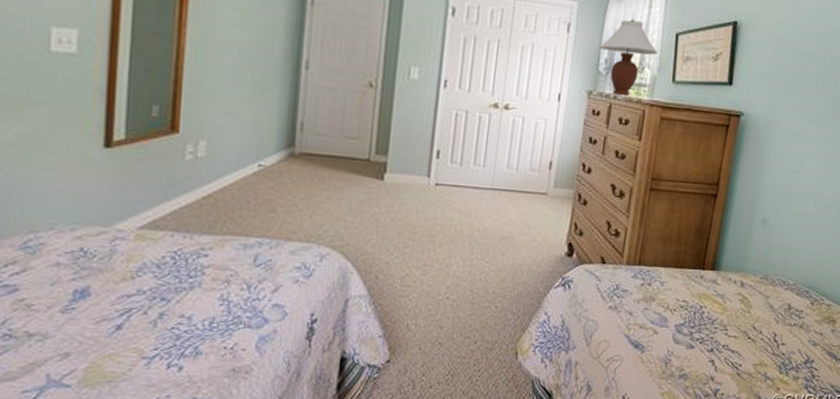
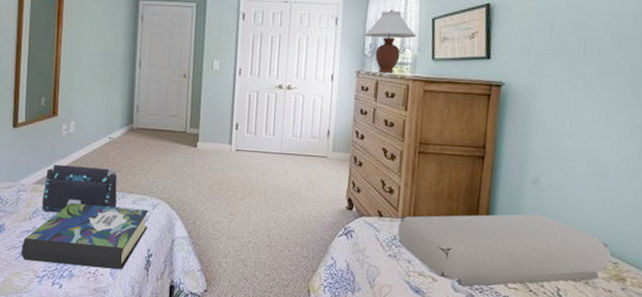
book: none [117,254,314,342] -> present [21,202,149,270]
handbag: none [152,201,270,268] -> present [42,164,117,212]
cushion: none [620,257,826,337] -> present [398,214,611,286]

